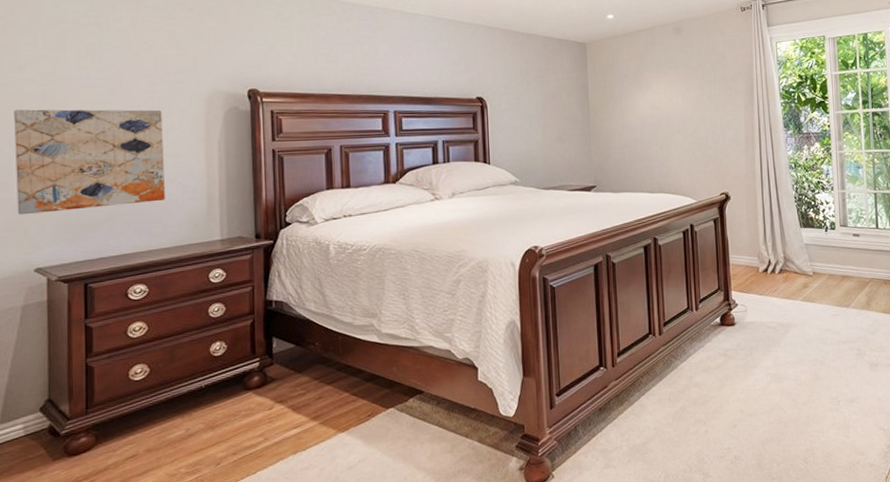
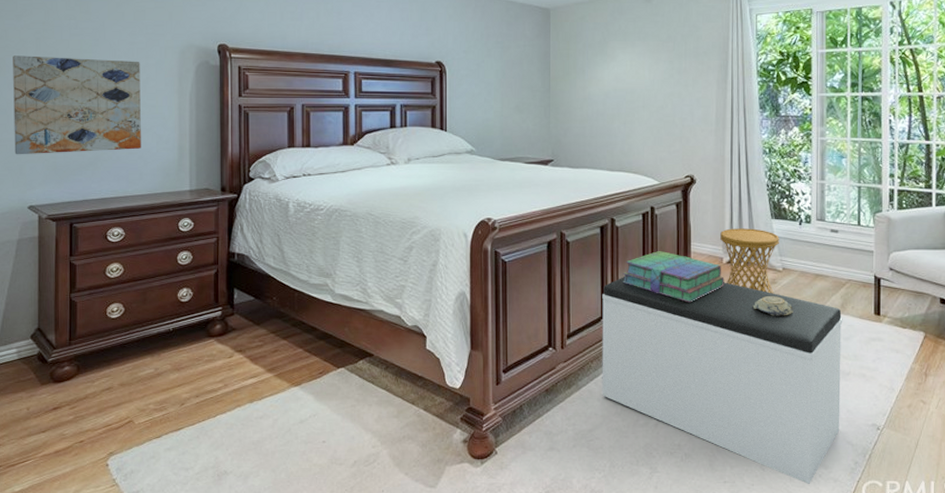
bench: none [649,290,873,472] -> present [602,277,843,484]
stack of books: none [667,264,762,312] -> present [622,250,725,303]
side table: none [755,238,809,297] -> present [720,228,779,294]
decorative bowl: none [788,299,825,318] -> present [752,296,794,316]

